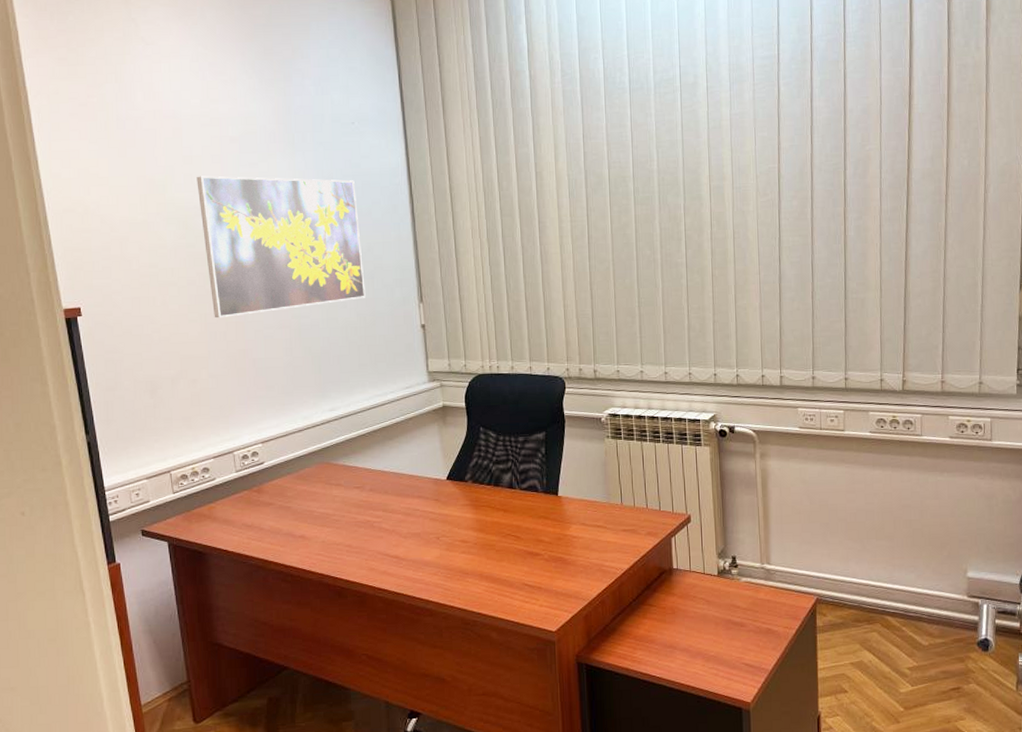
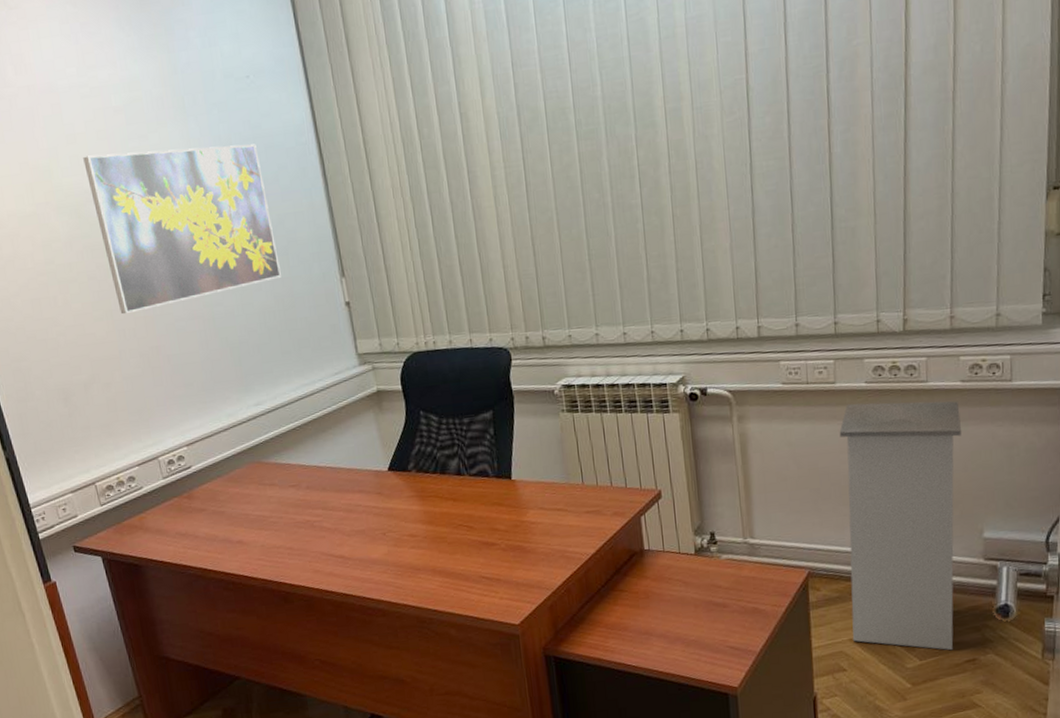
trash can: none [846,449,950,679] -> present [839,401,962,651]

